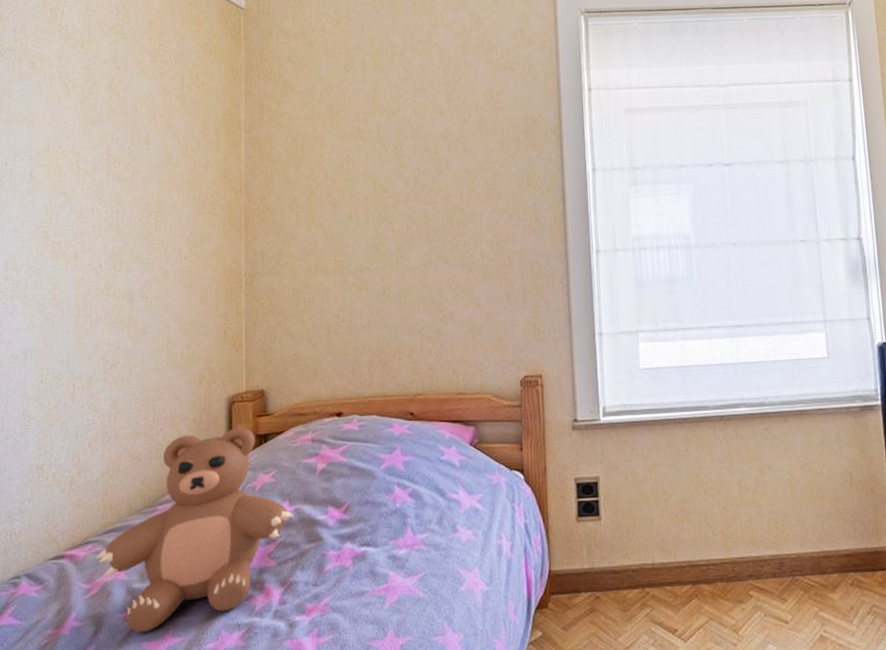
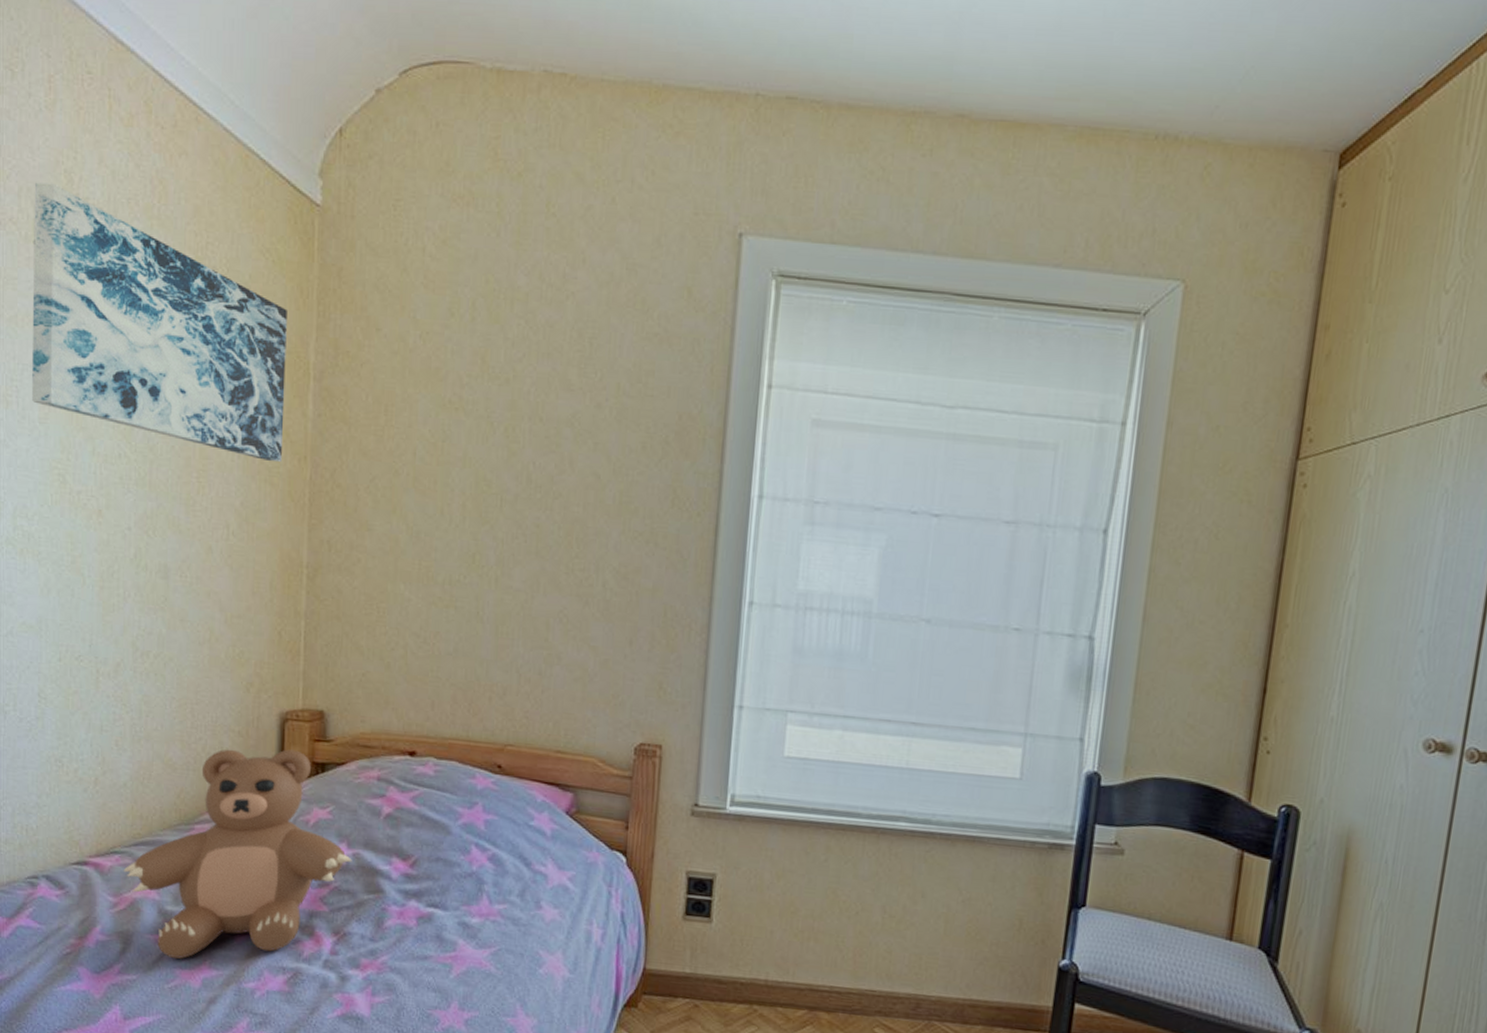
wall art: none [22,19,223,198] -> present [32,182,287,463]

